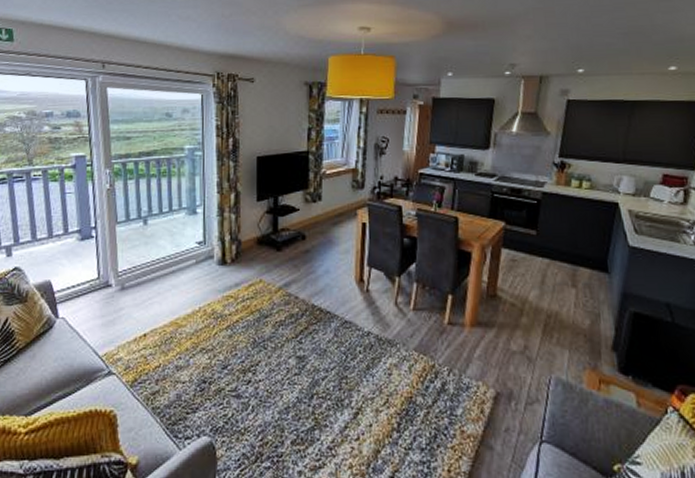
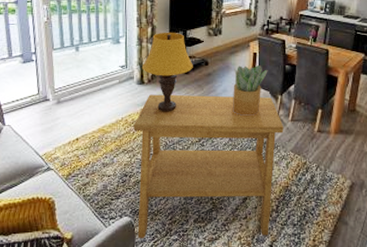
side table: none [213,277,404,465] -> present [133,94,284,238]
table lamp: none [223,198,287,300] -> present [141,32,193,112]
potted plant: none [336,239,381,305] -> present [232,65,268,117]

